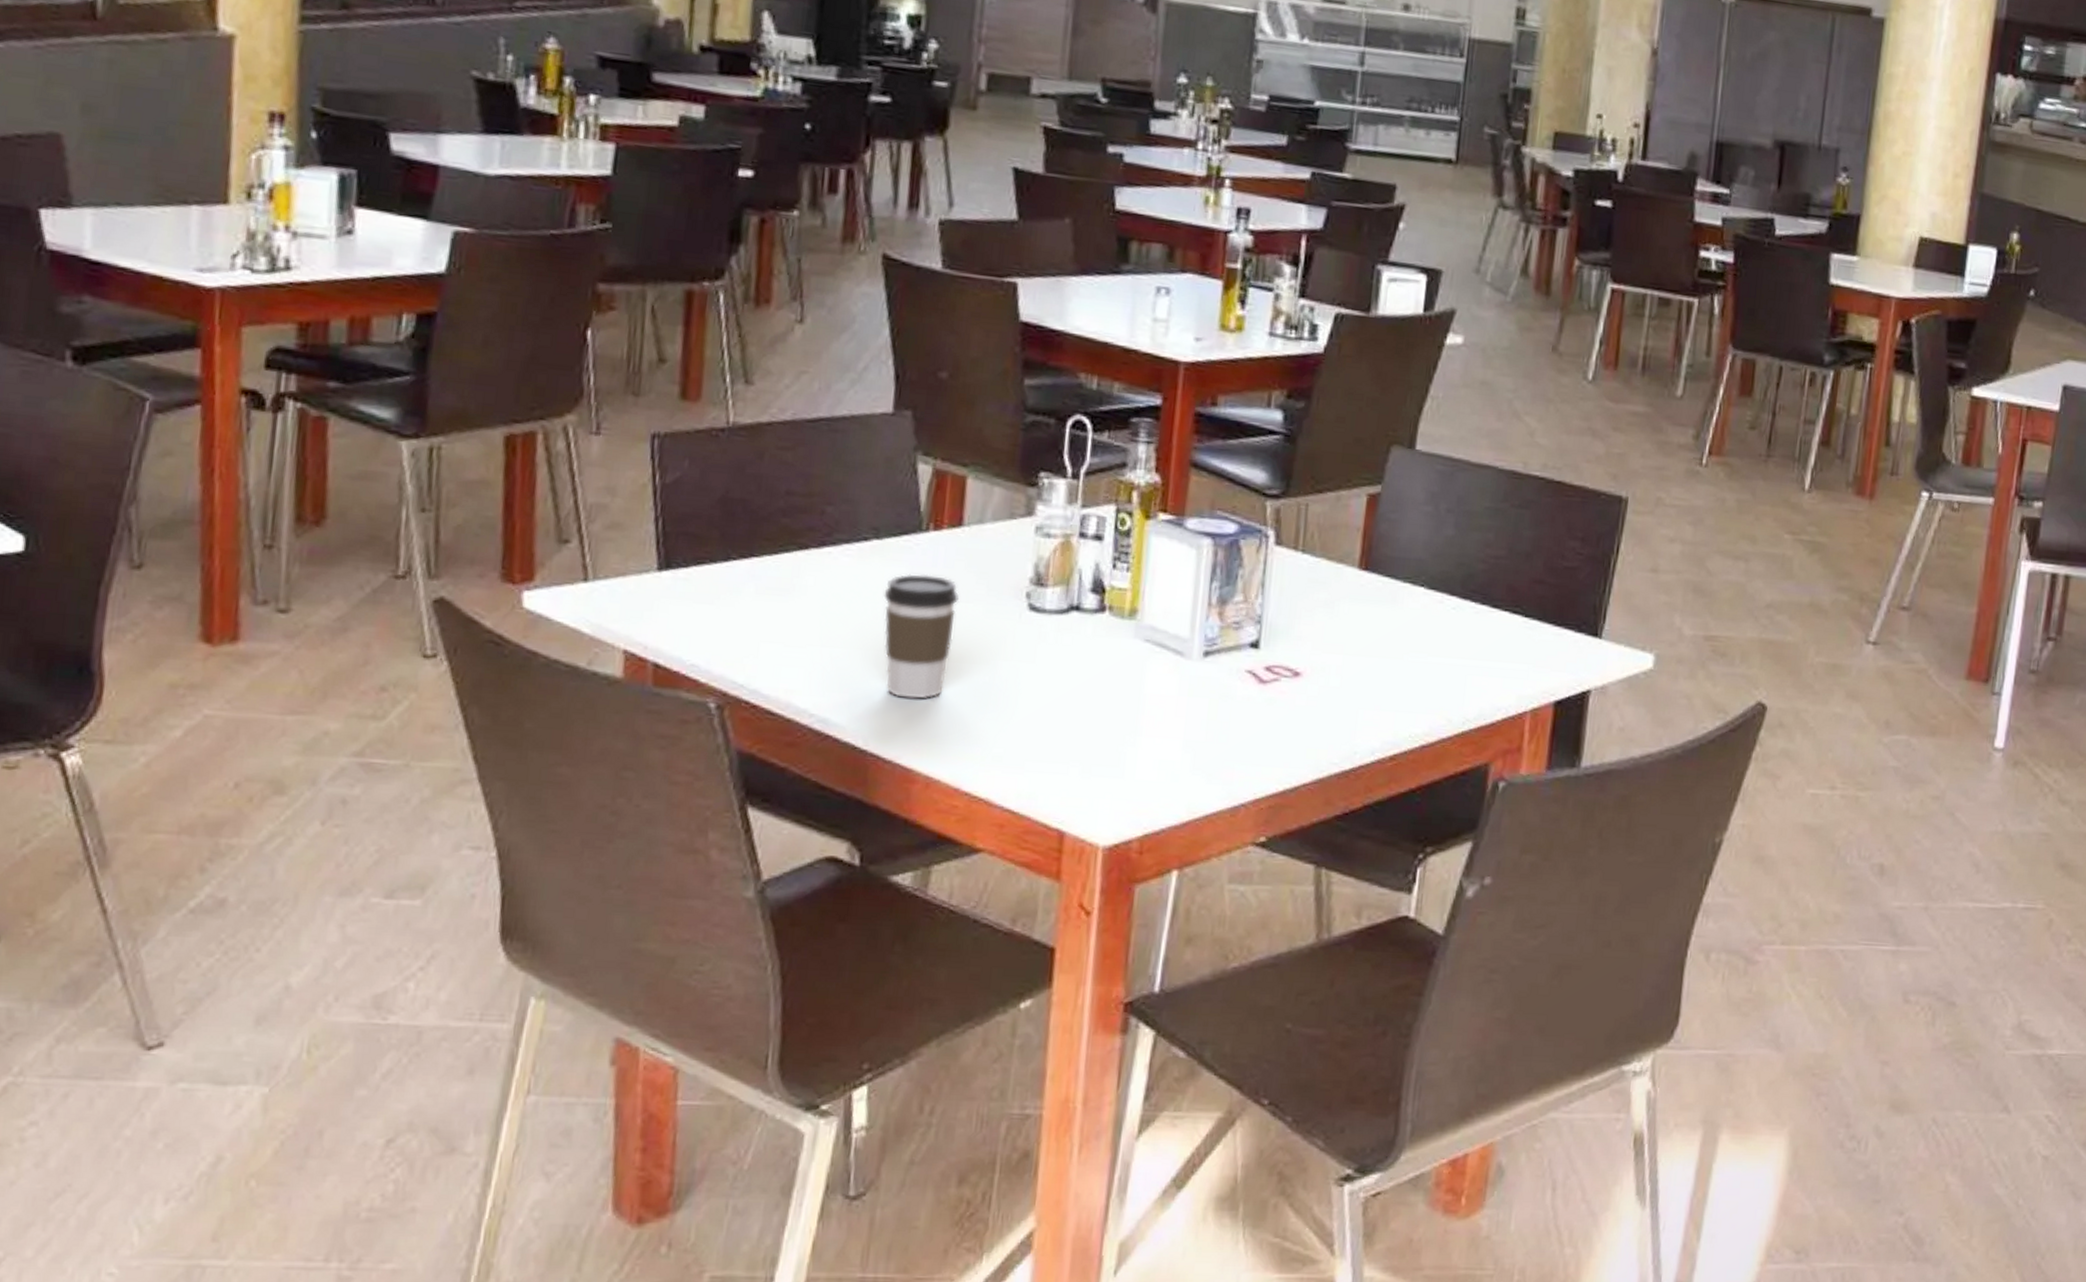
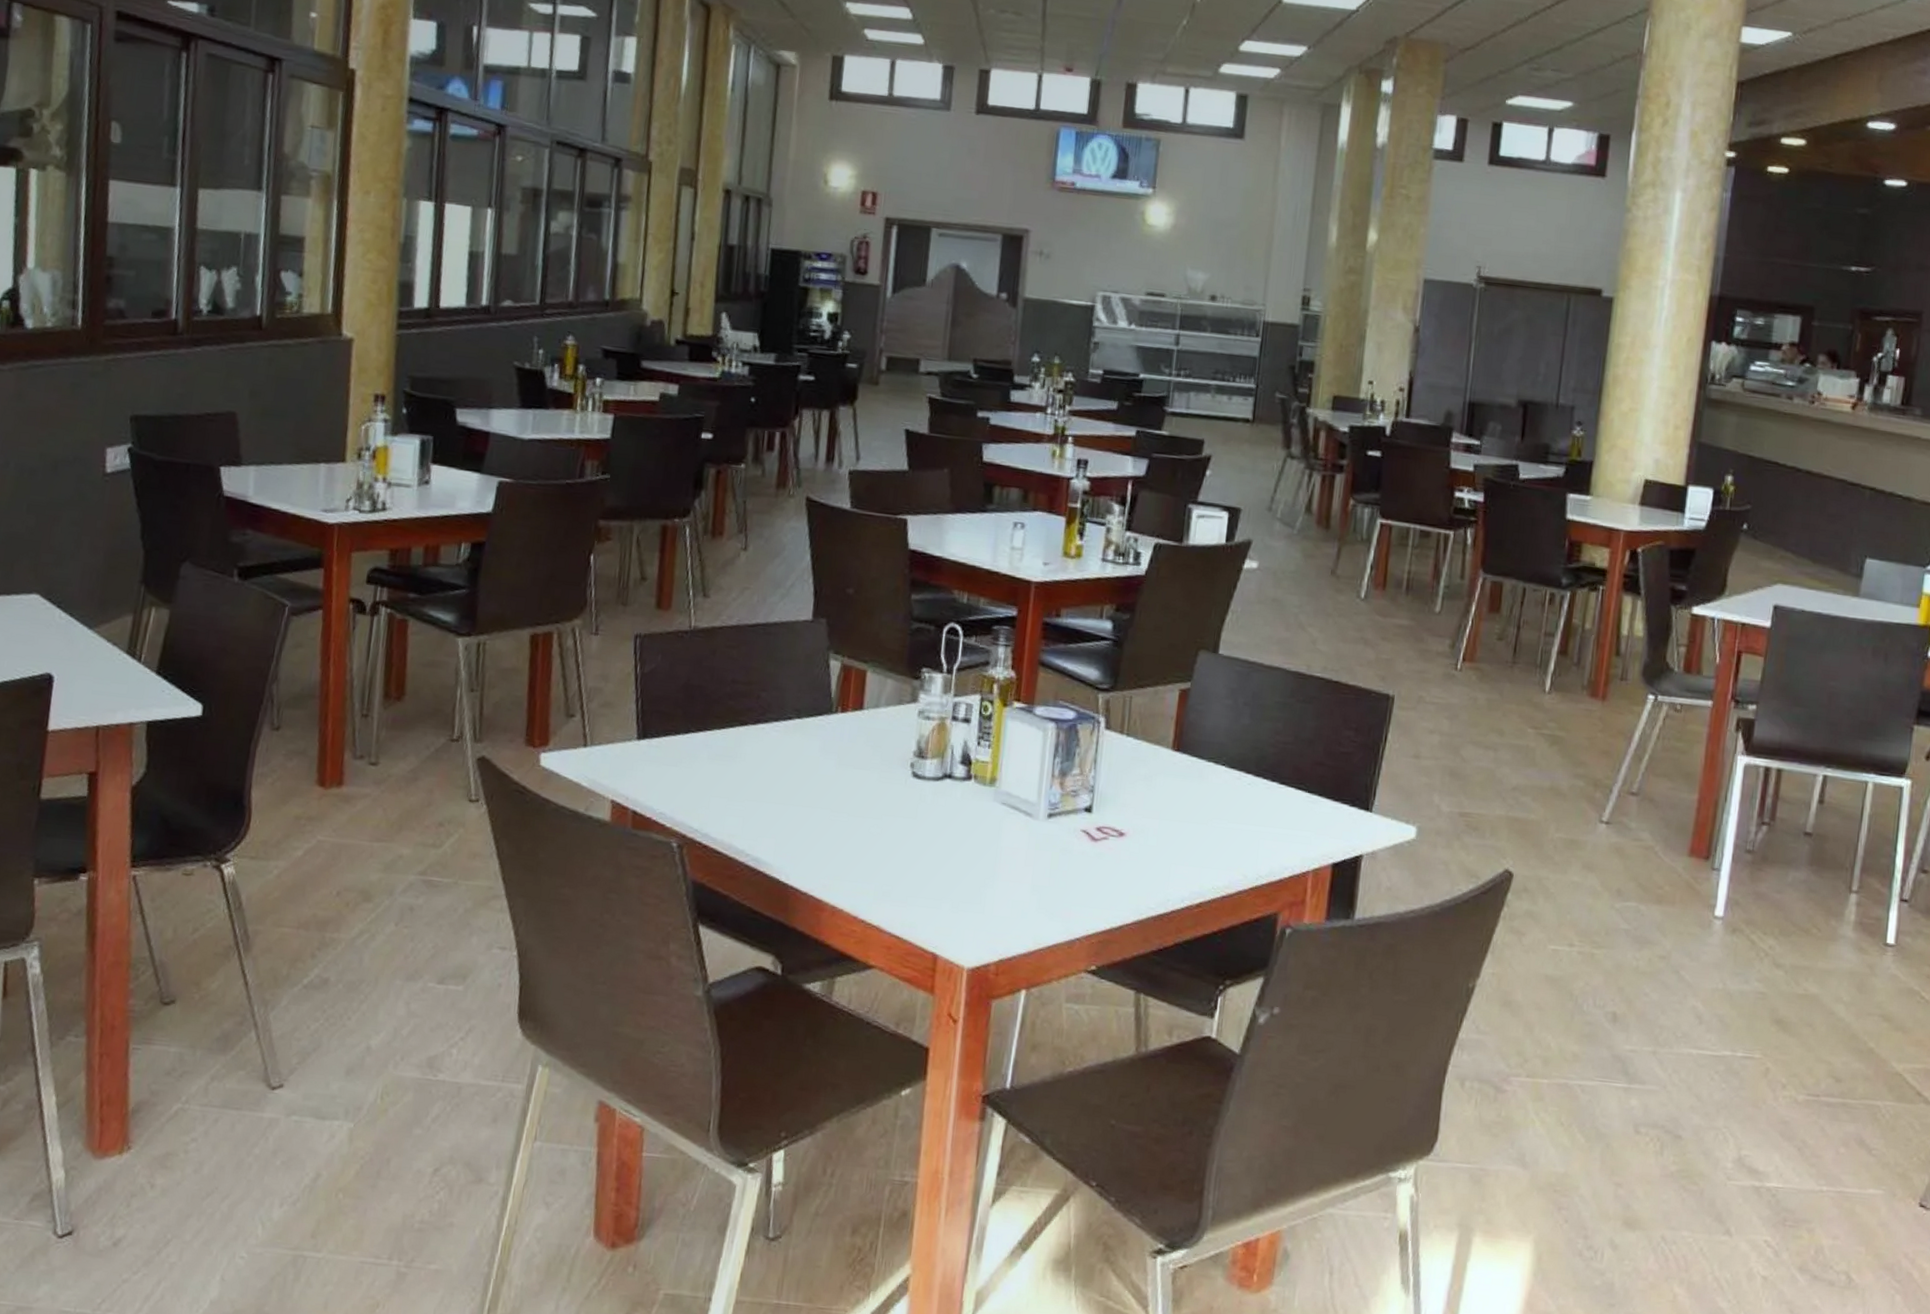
coffee cup: present [884,574,960,699] -> none [802,746,860,845]

